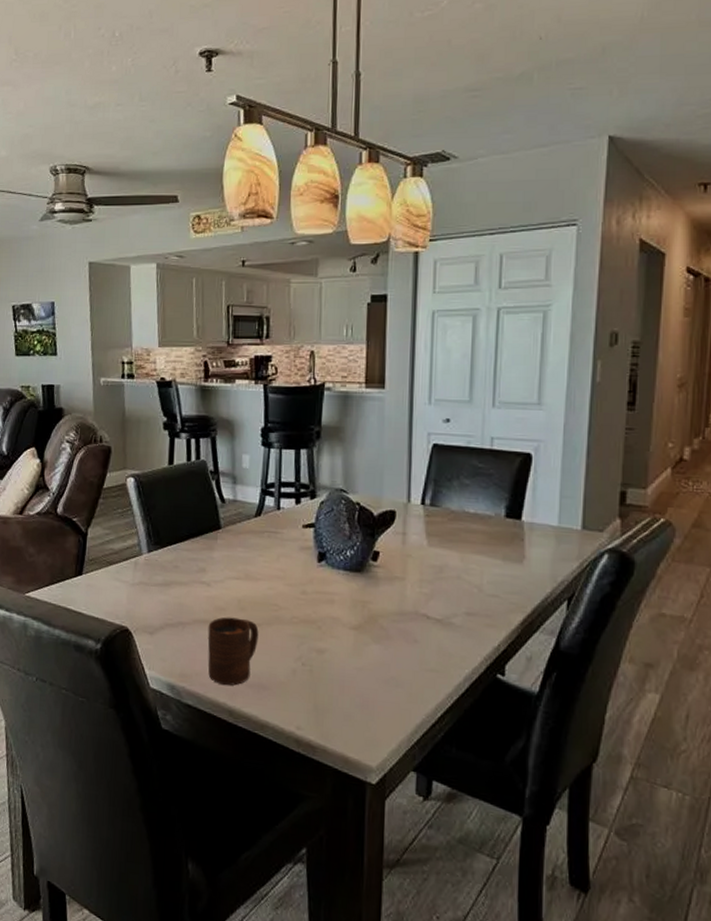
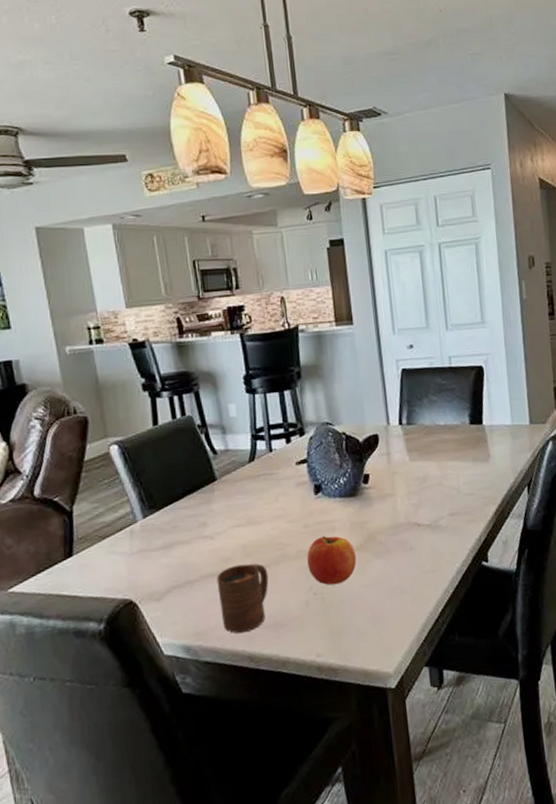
fruit: none [300,606,353,660] -> present [307,535,357,585]

